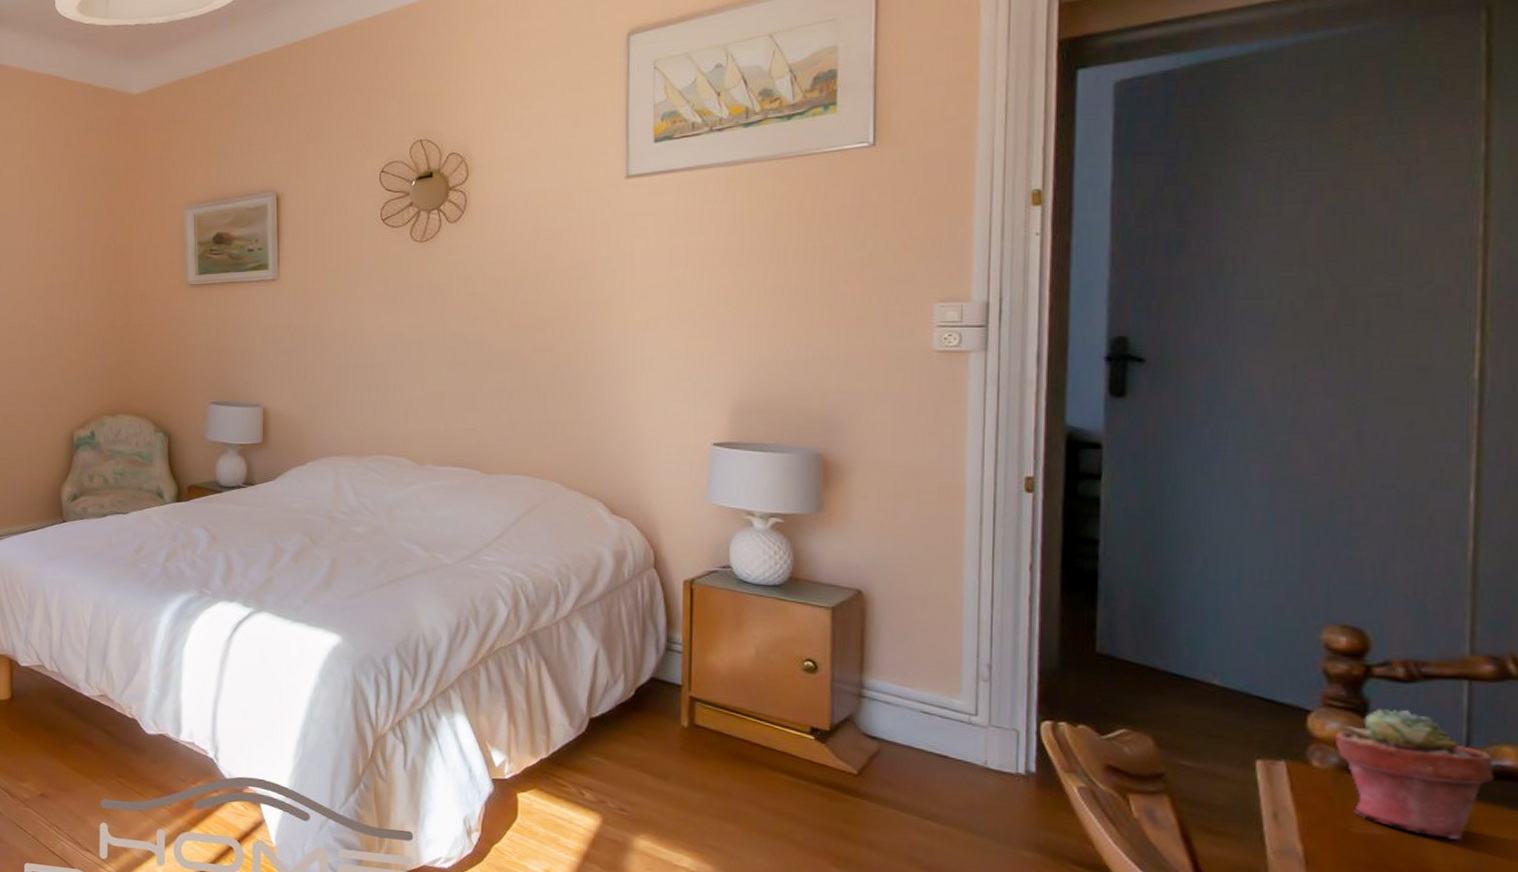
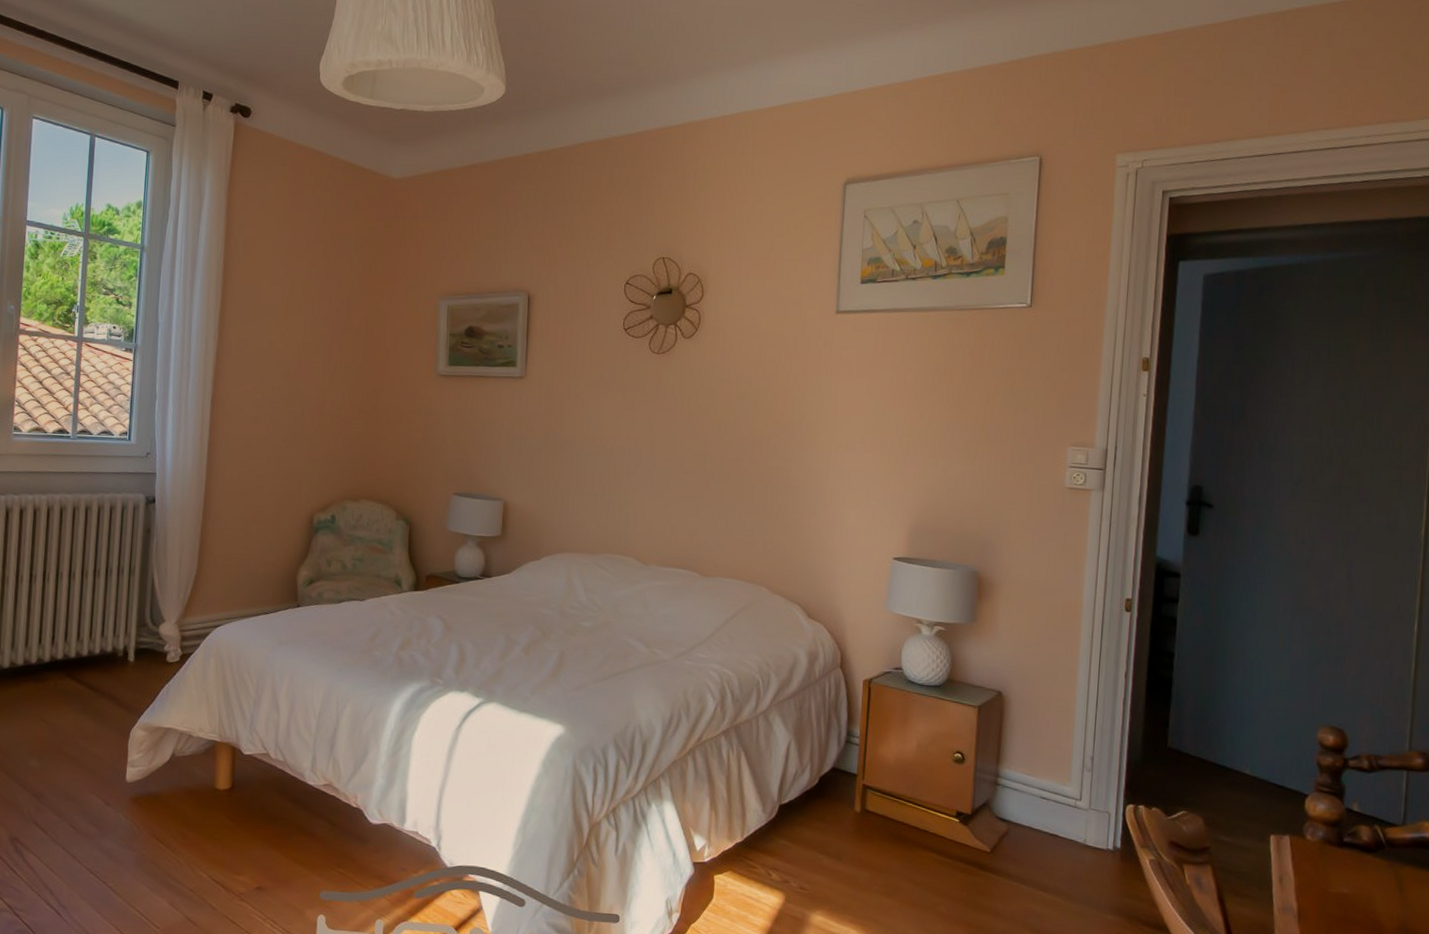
potted succulent: present [1334,709,1494,840] -> none [1321,793,1419,895]

